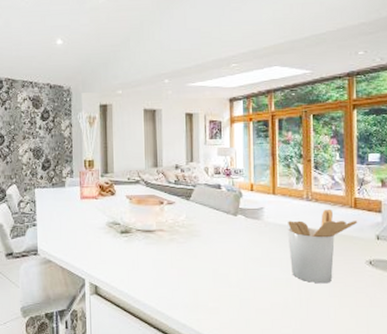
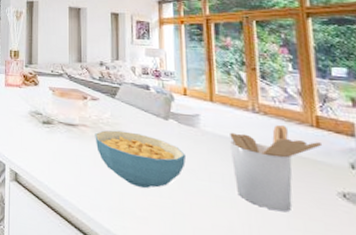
cereal bowl: none [171,231,251,281] -> present [95,130,186,188]

